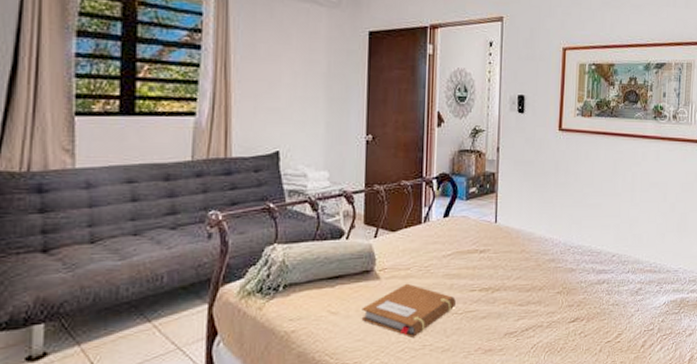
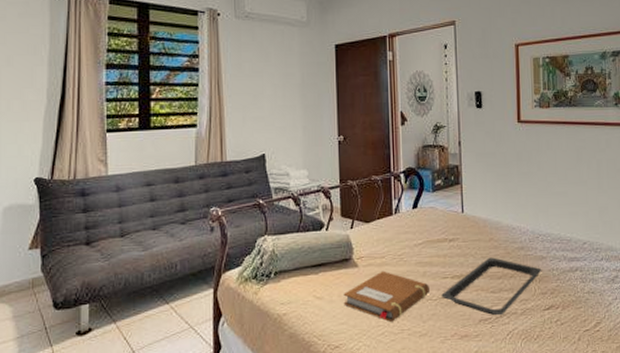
serving tray: none [467,269,571,329] -> present [441,257,542,316]

